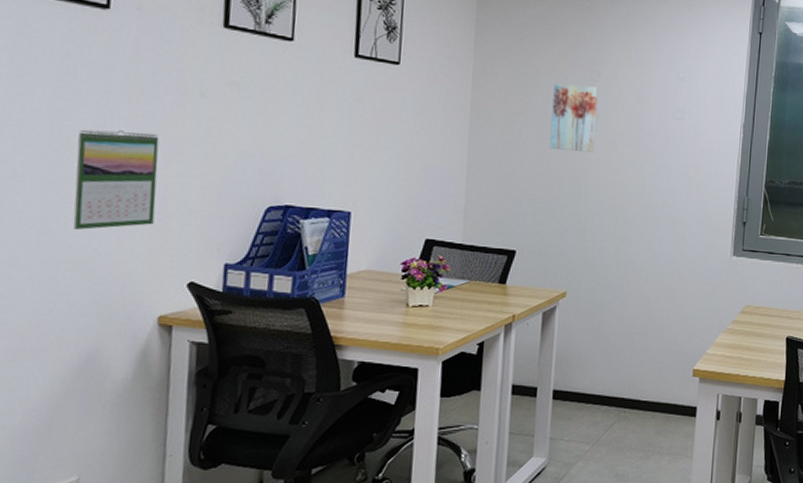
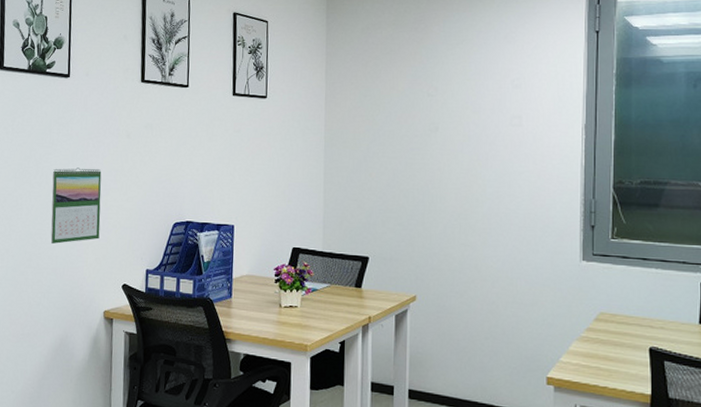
wall art: present [549,84,598,152] -> none [394,101,436,163]

